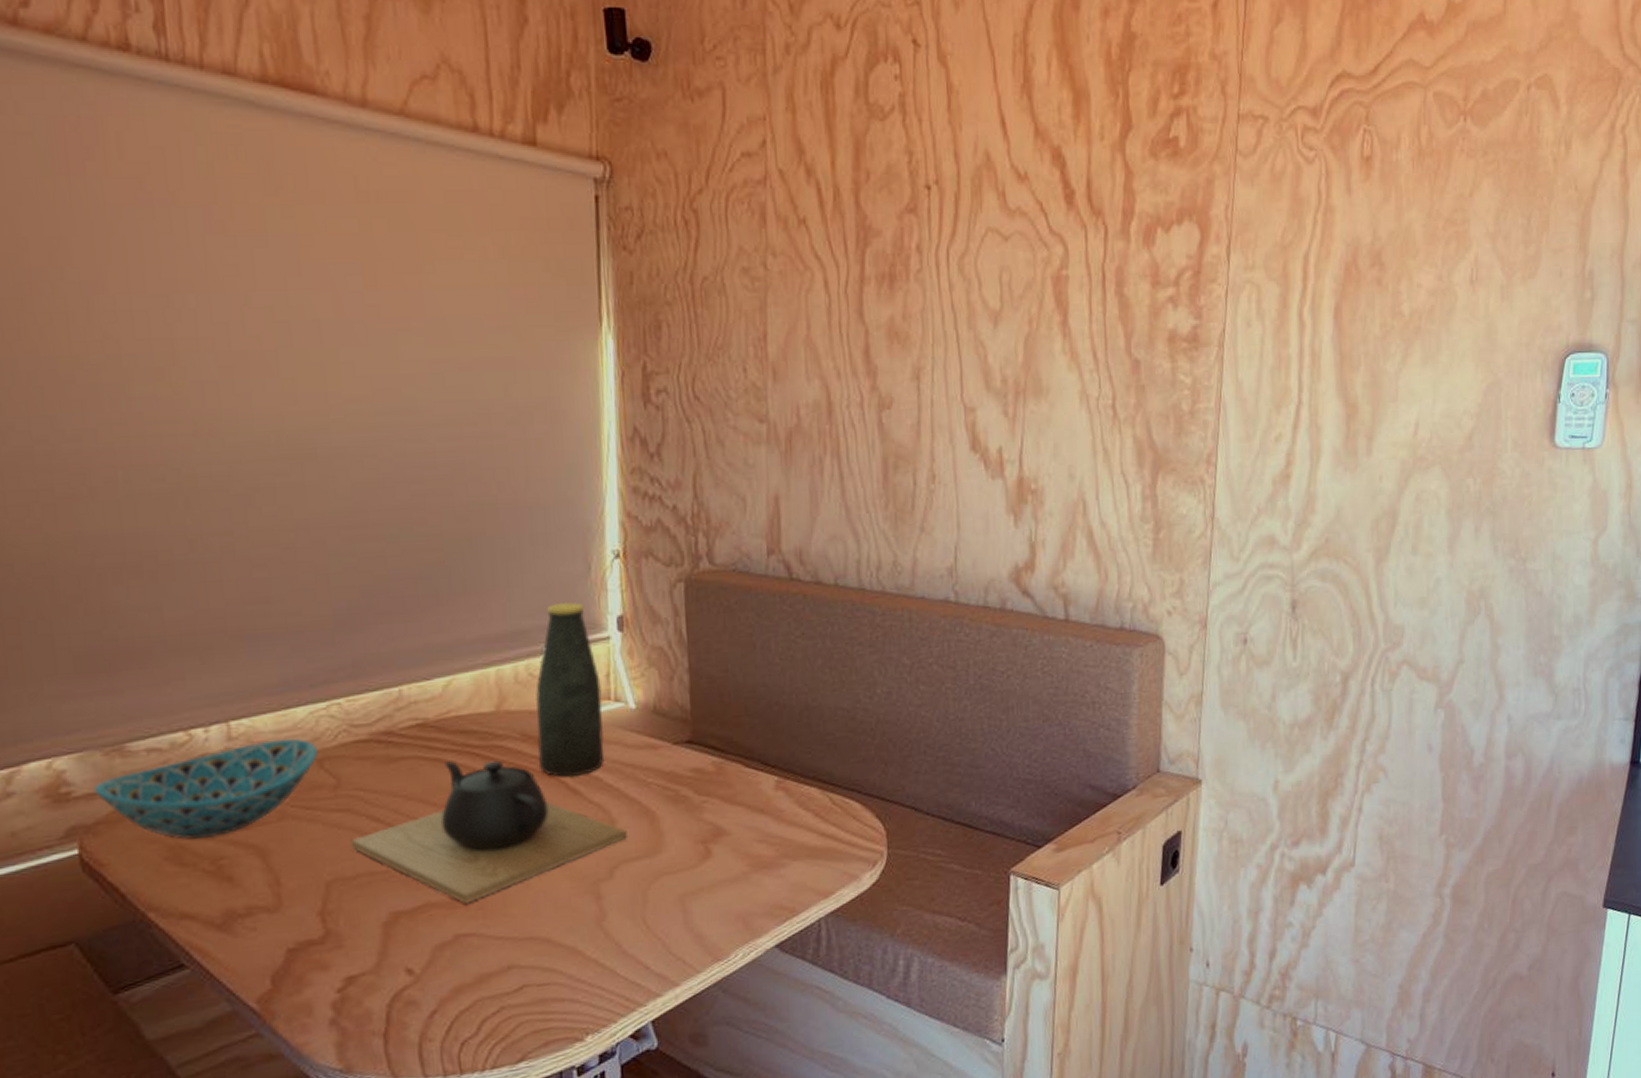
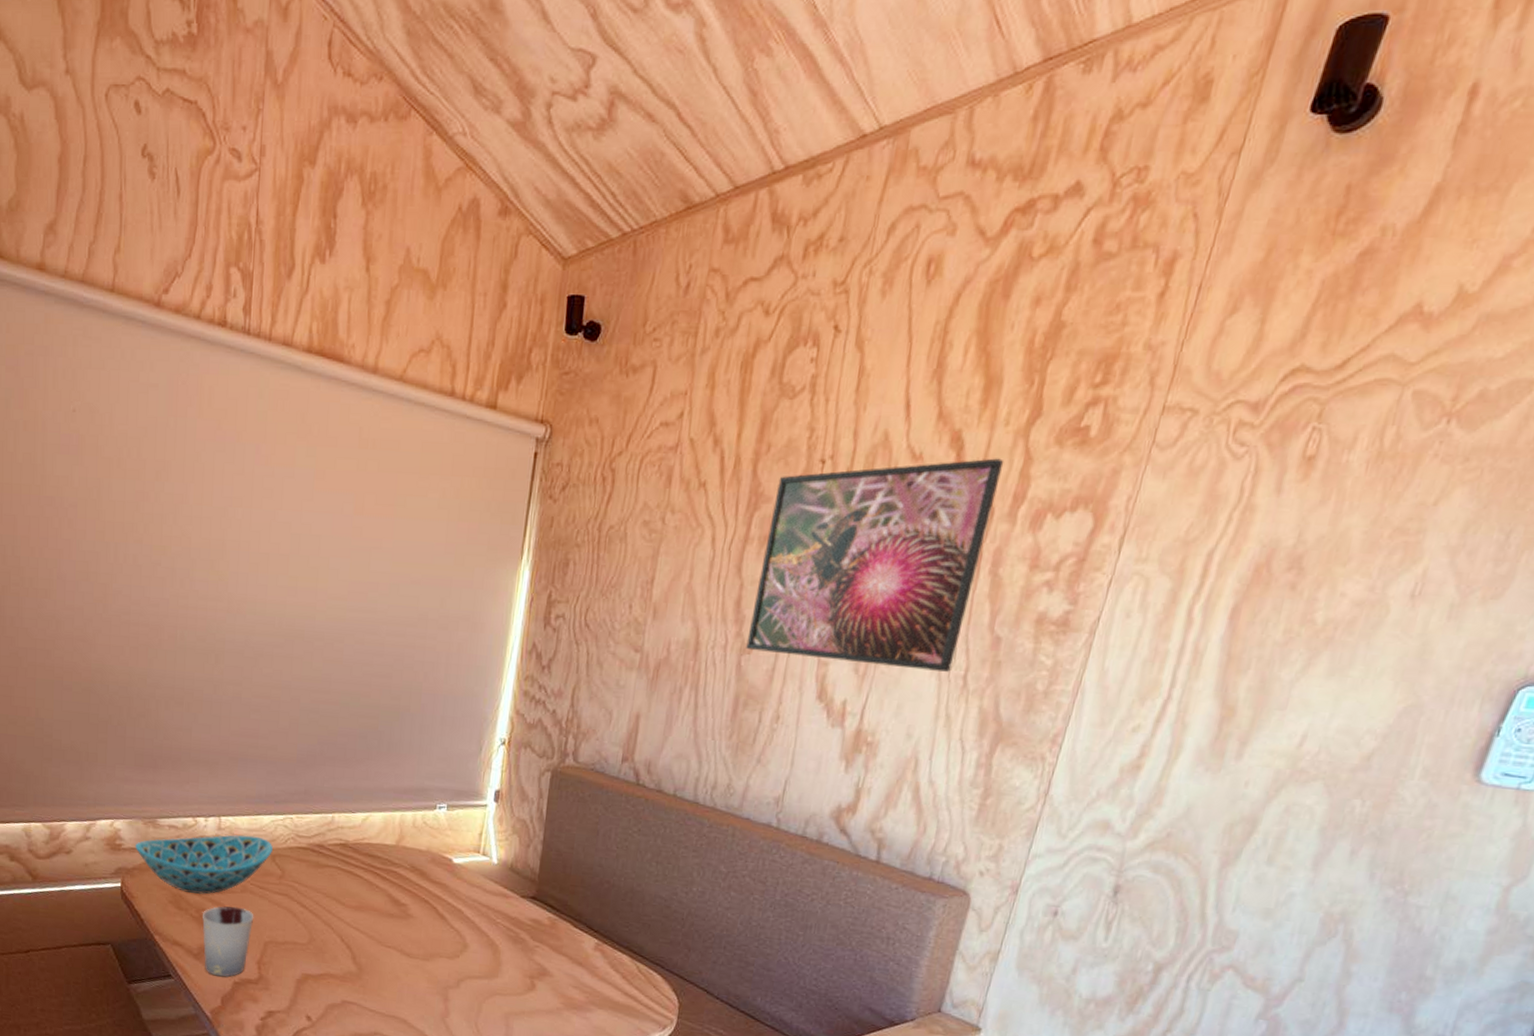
cup: none [222,842,304,948] -> present [202,906,254,978]
teapot: present [351,760,627,904] -> none [285,875,475,981]
bottle: present [535,601,604,778] -> none [420,772,475,906]
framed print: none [883,174,1107,405] -> present [746,458,1004,672]

